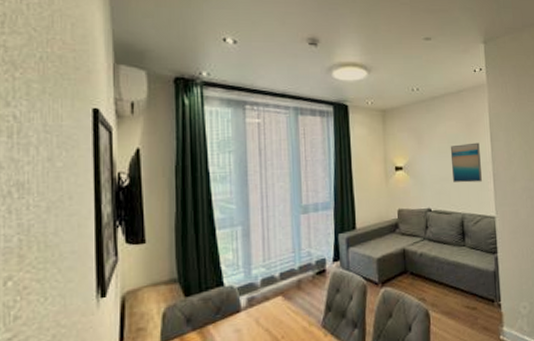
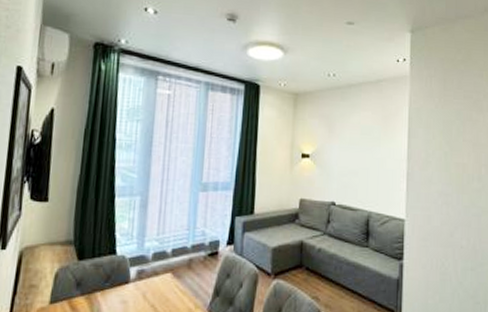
wall art: present [450,142,482,183] -> none [361,137,395,180]

